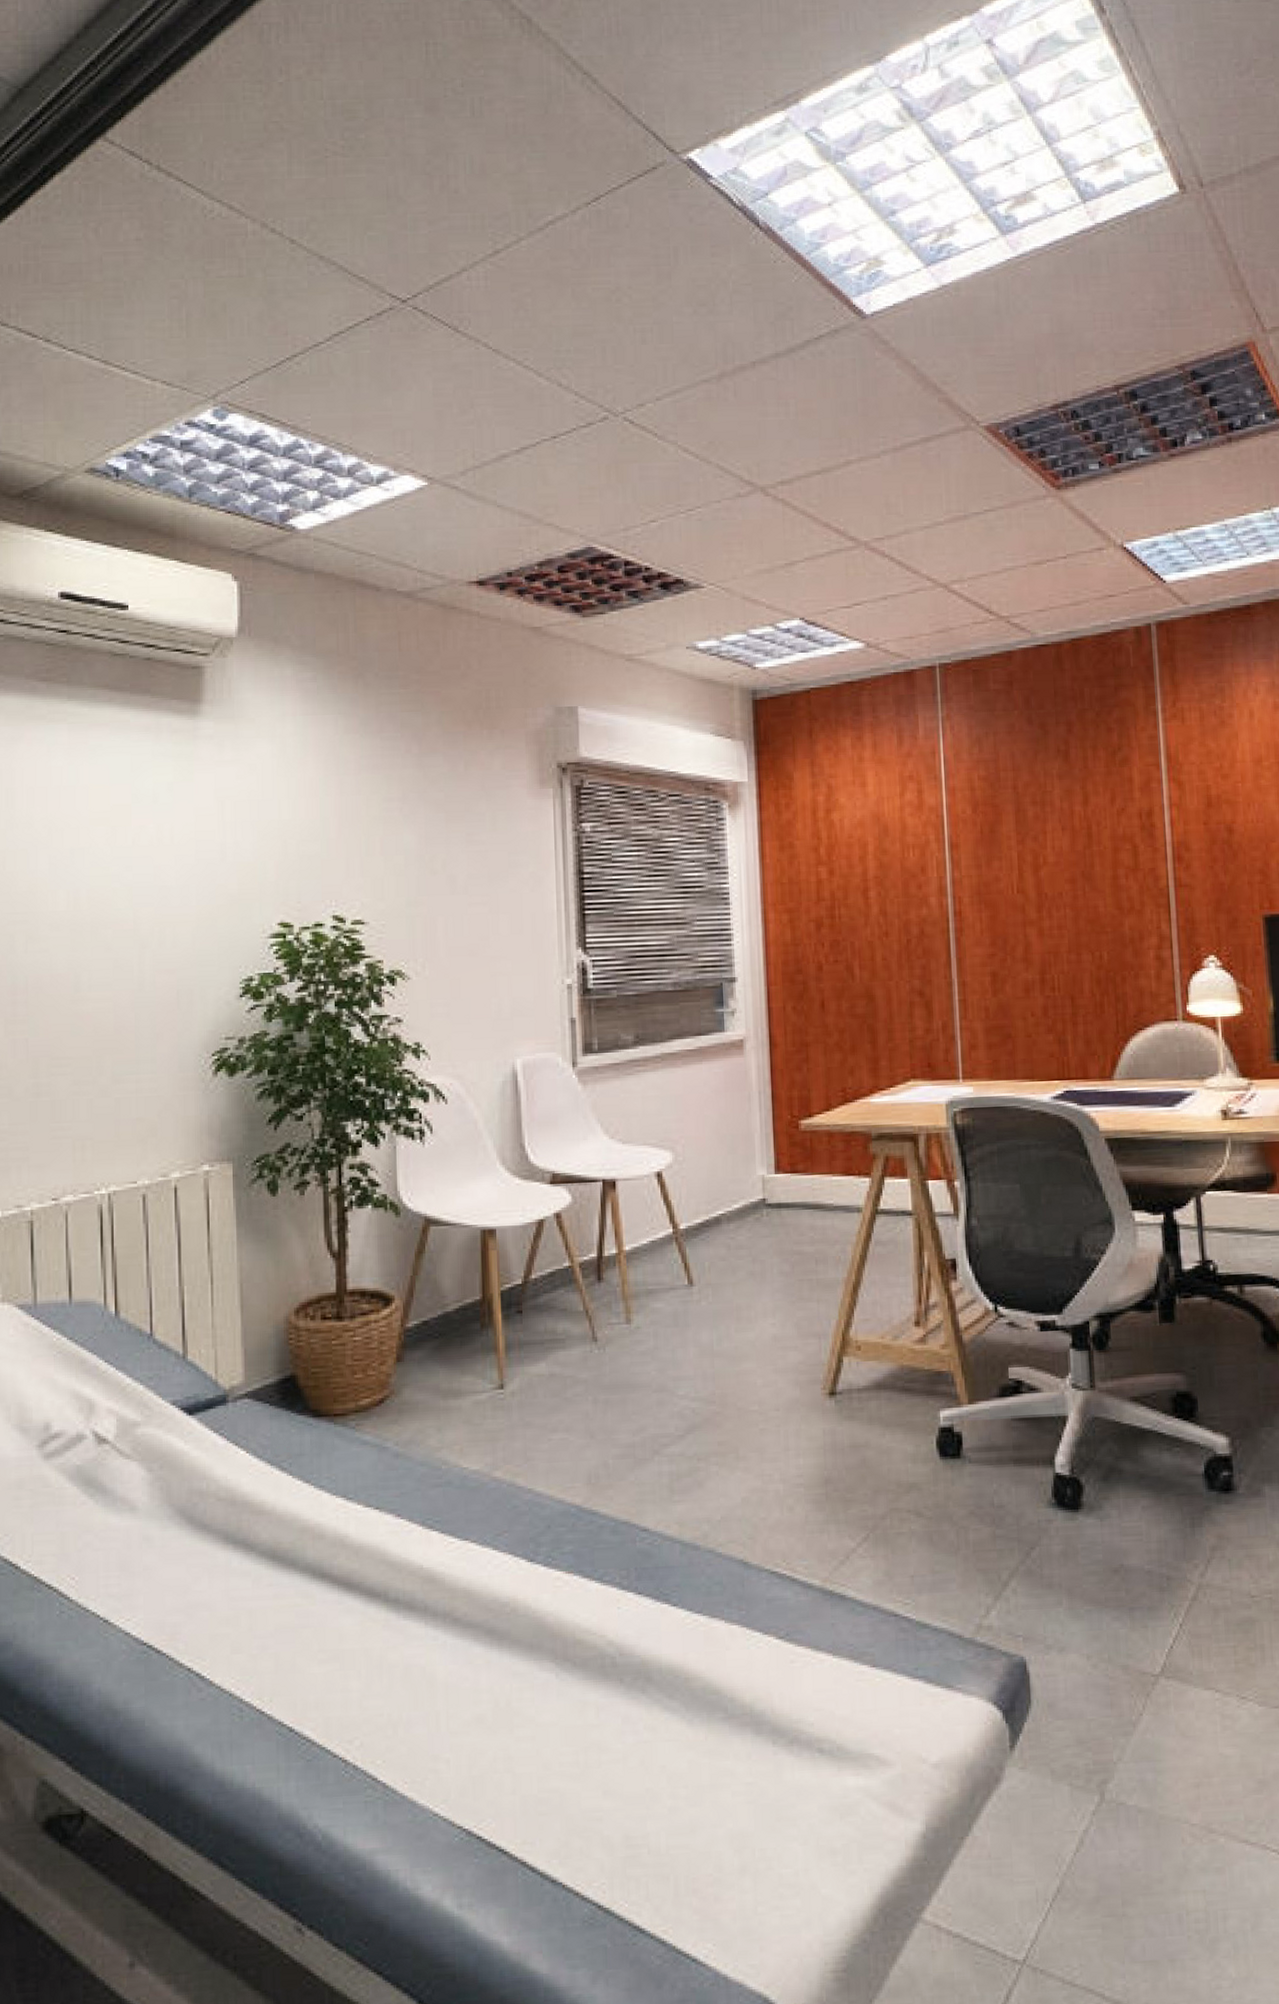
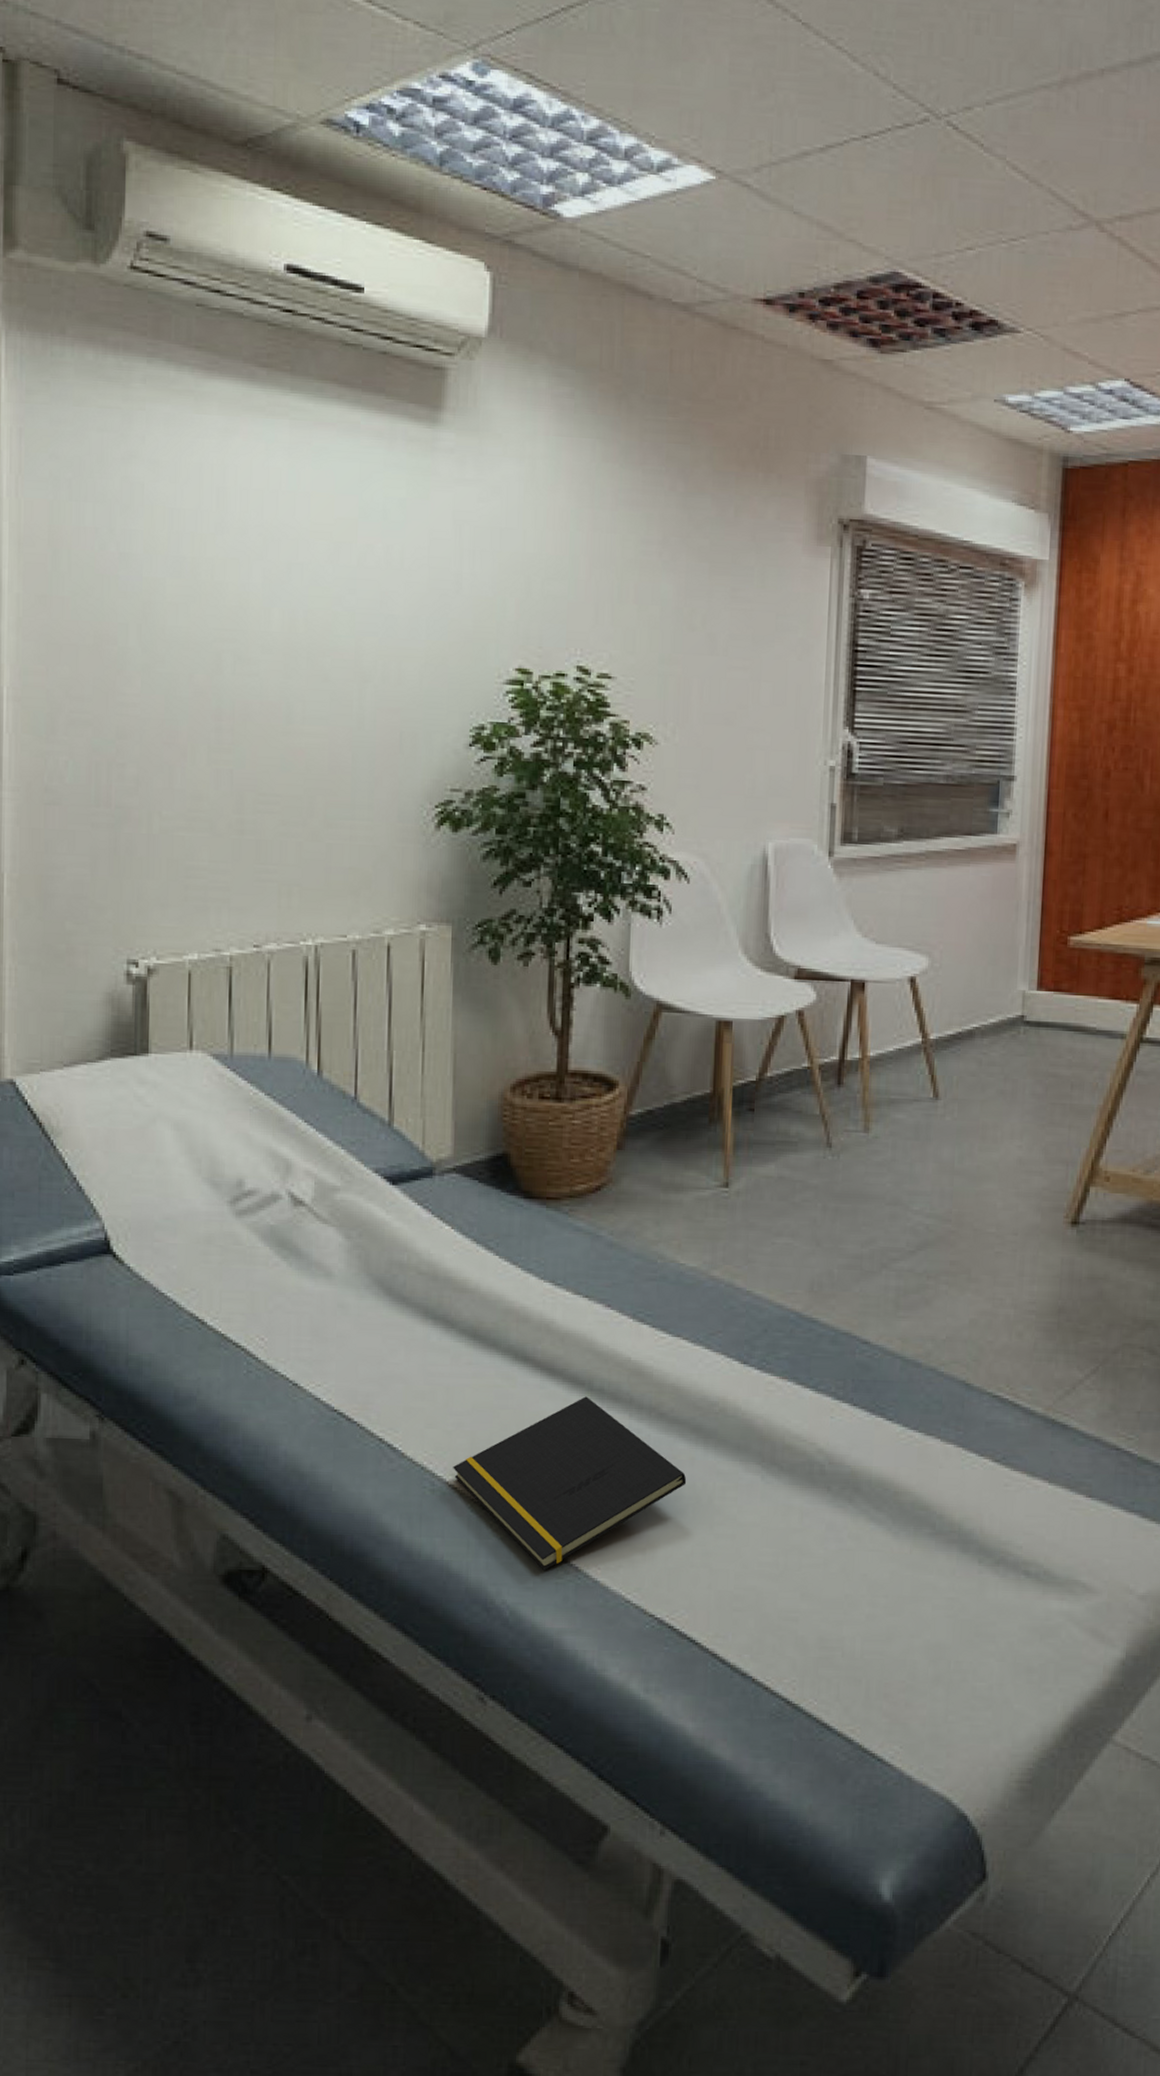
notepad: none [260,1608,485,1790] -> present [453,1396,687,1570]

